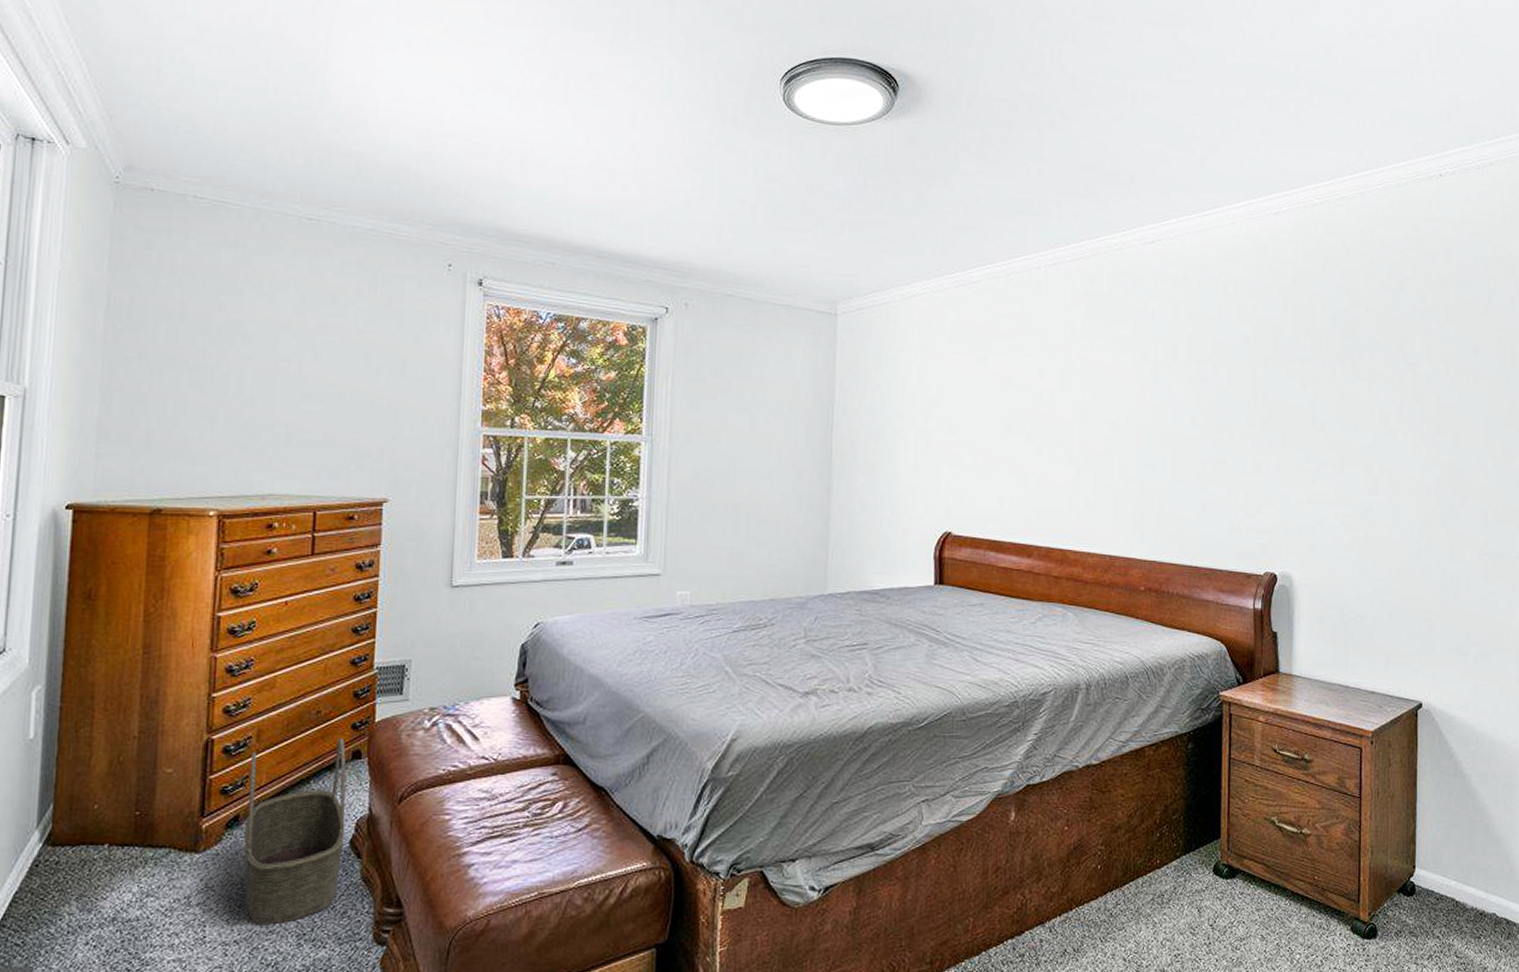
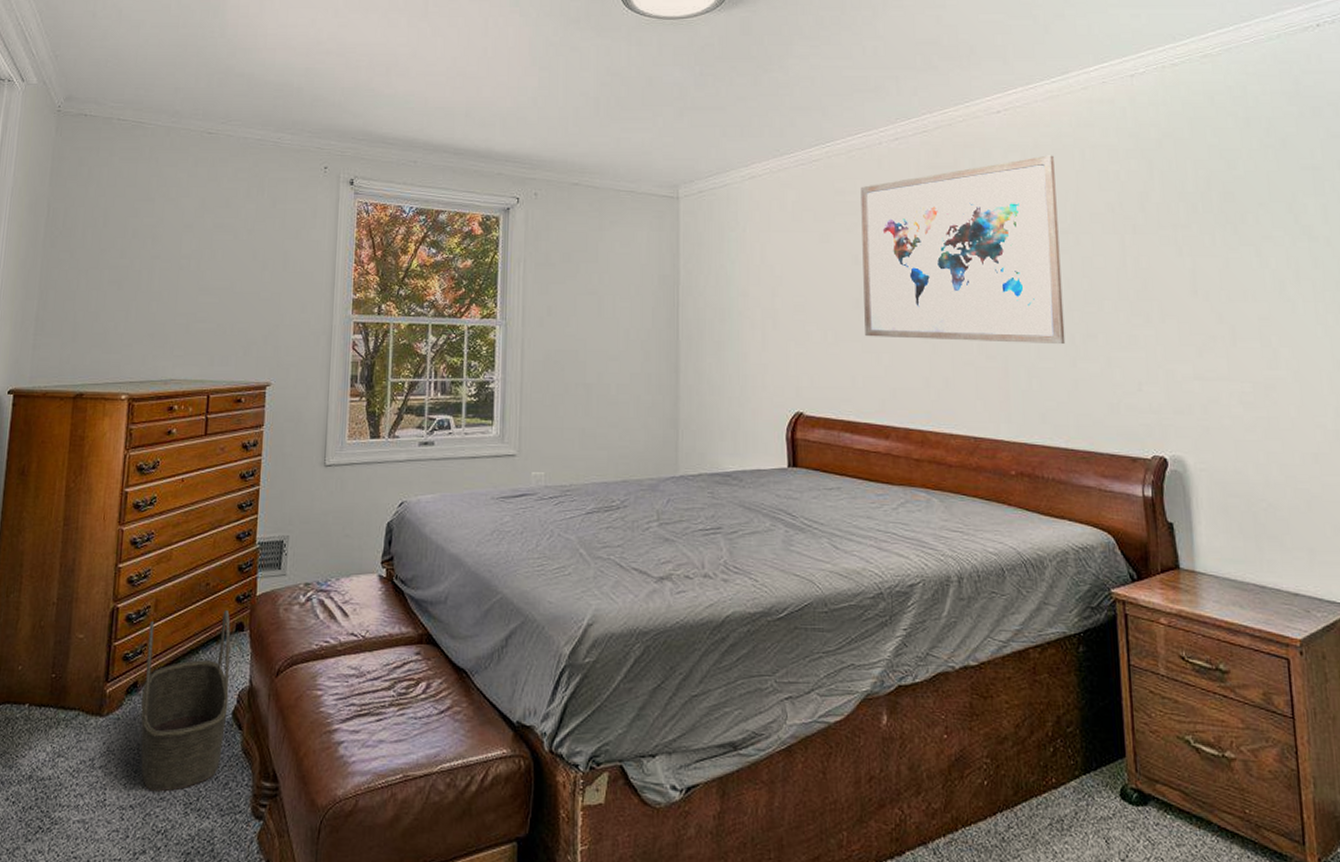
wall art: none [1014,287,1200,470] -> present [860,155,1066,345]

